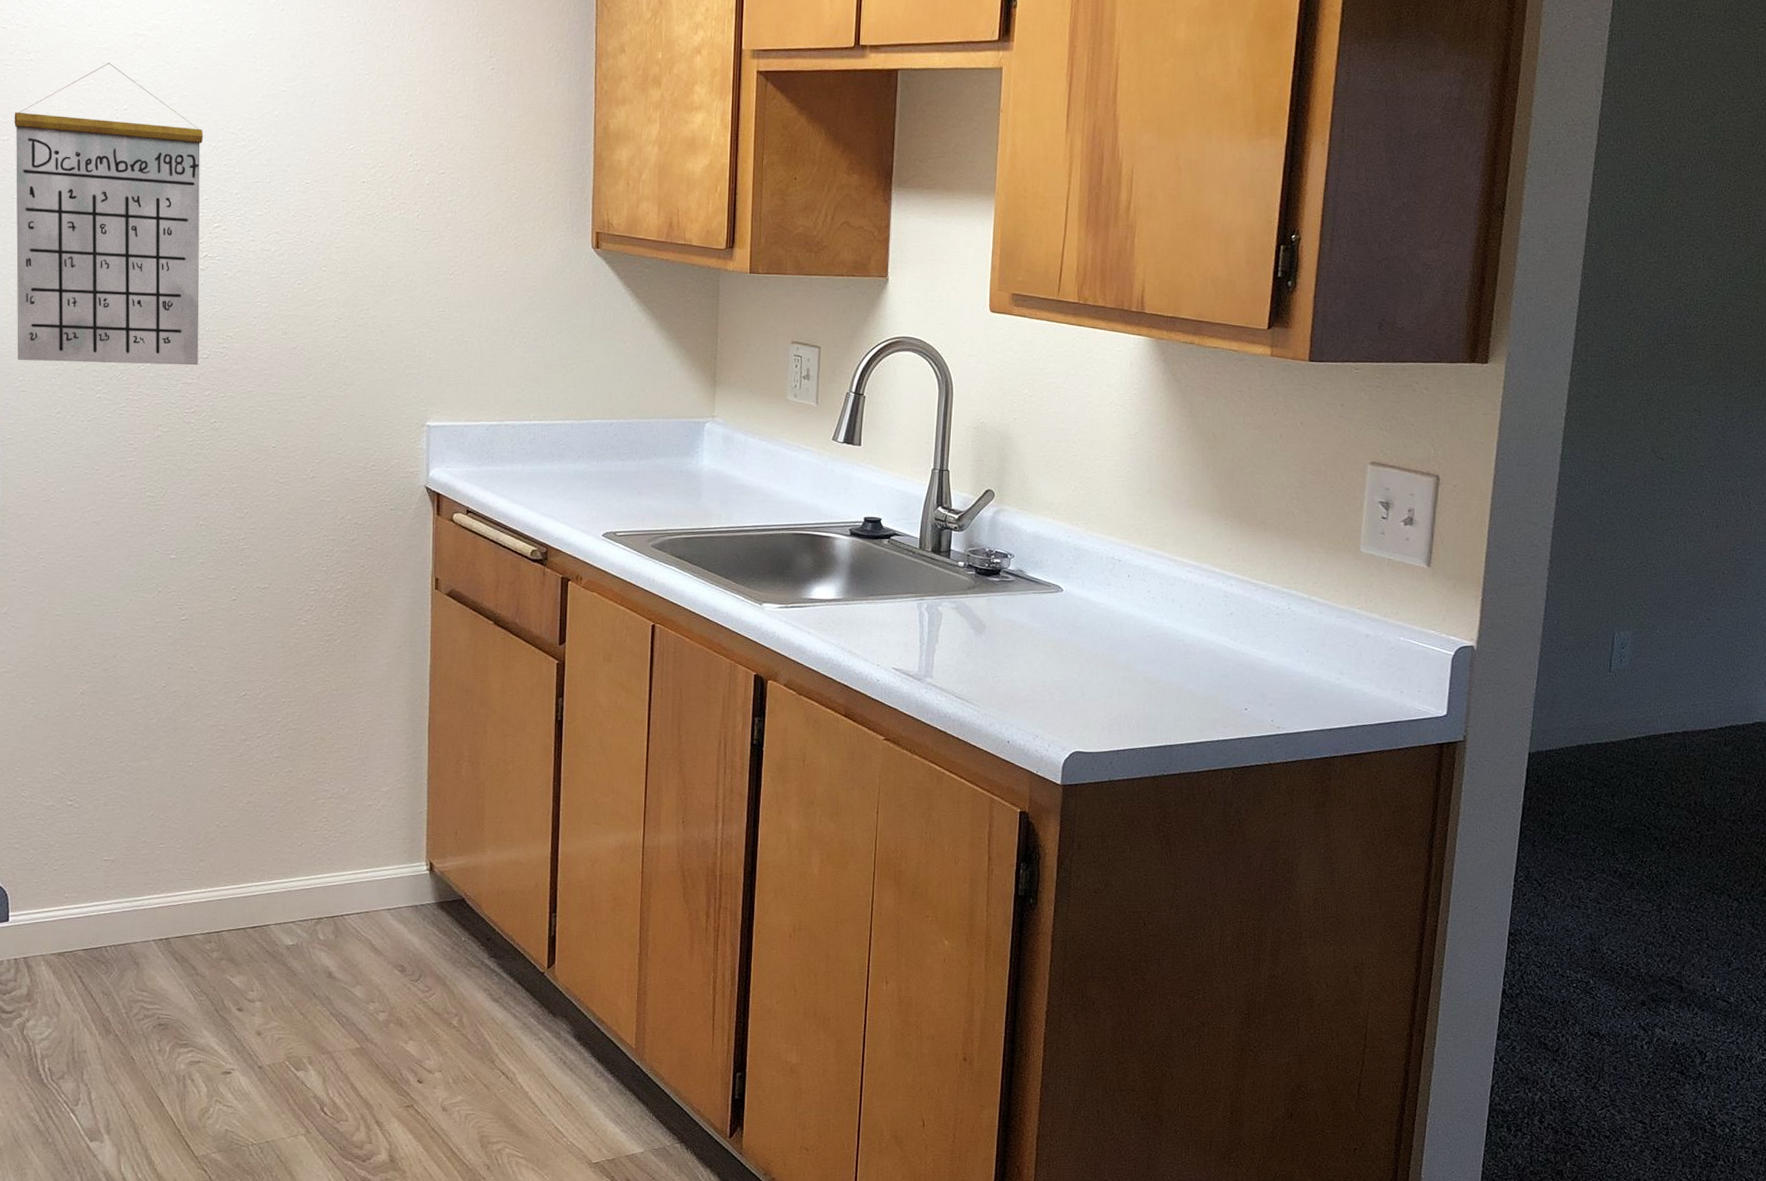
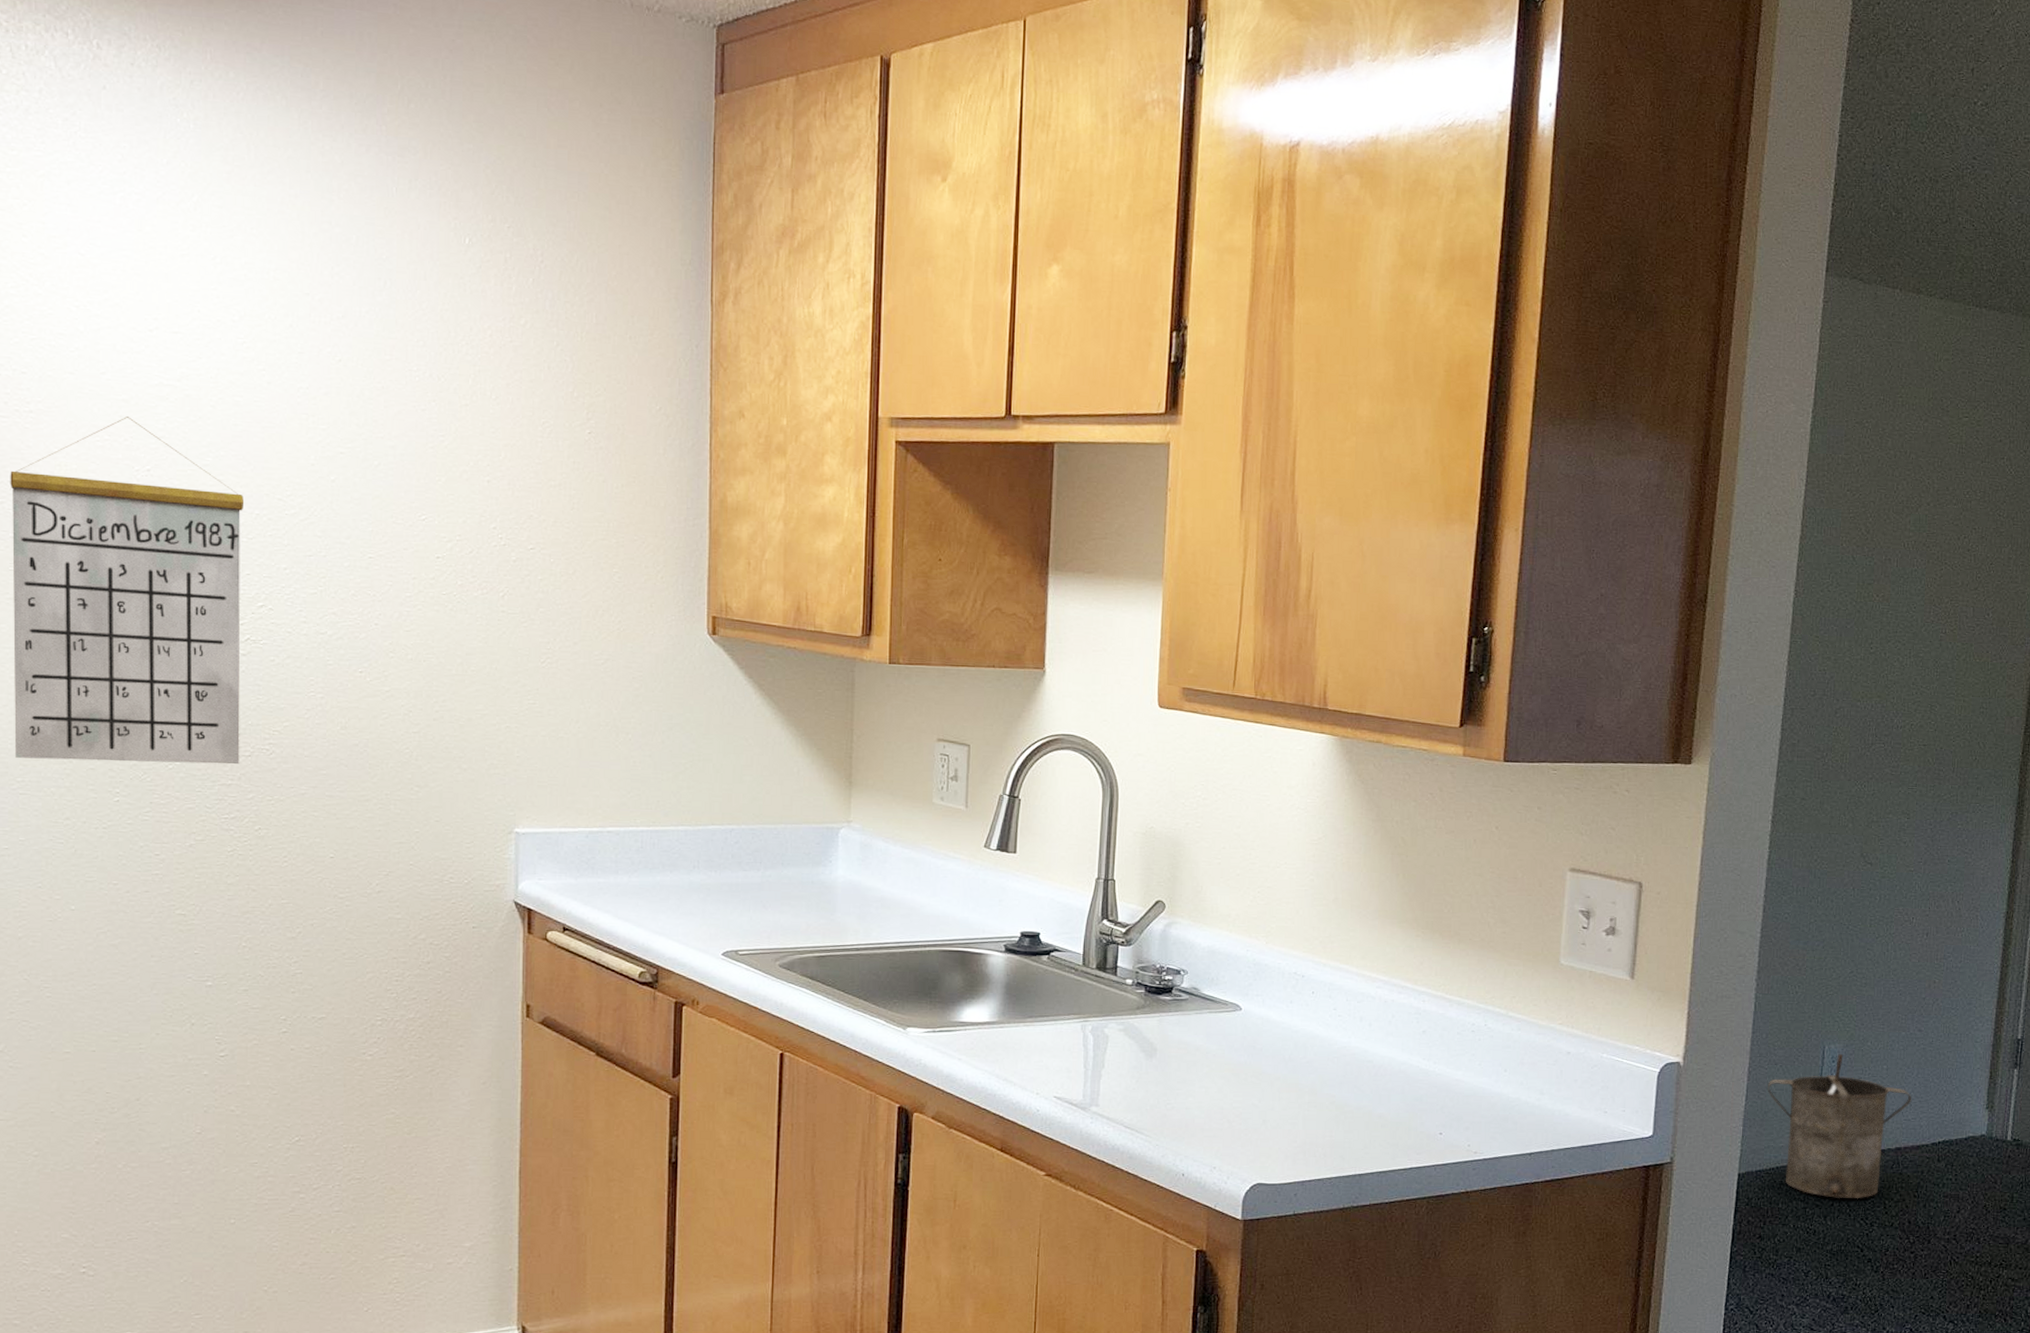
bucket: none [1557,640,1700,780] -> present [1767,1053,1912,1199]

